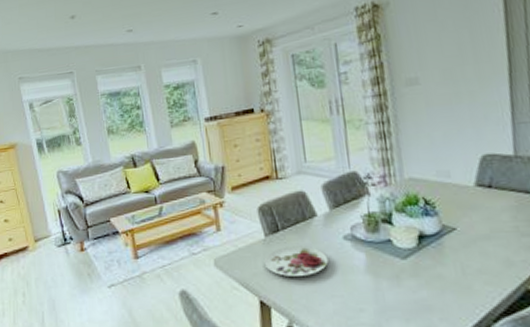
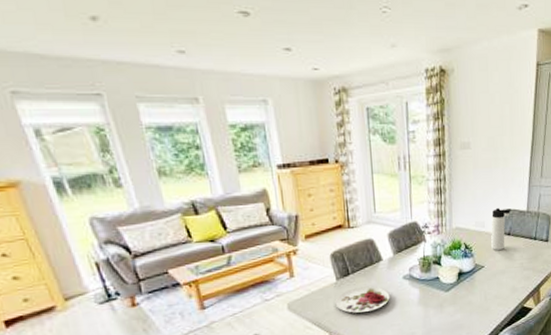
thermos bottle: none [459,153,489,208] -> present [490,208,511,250]

